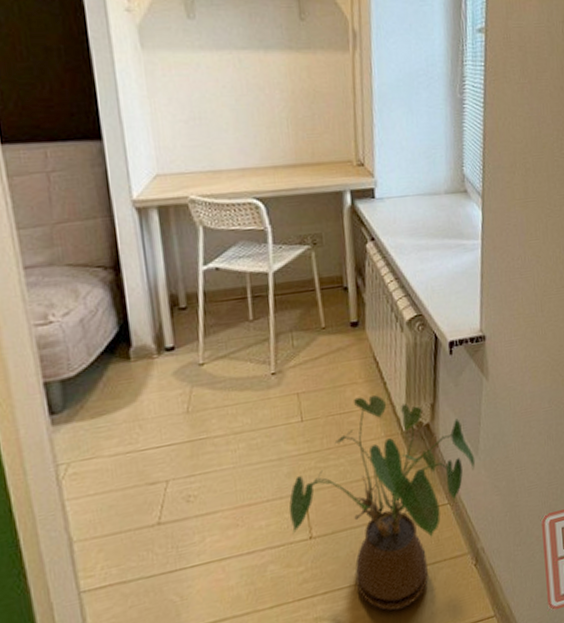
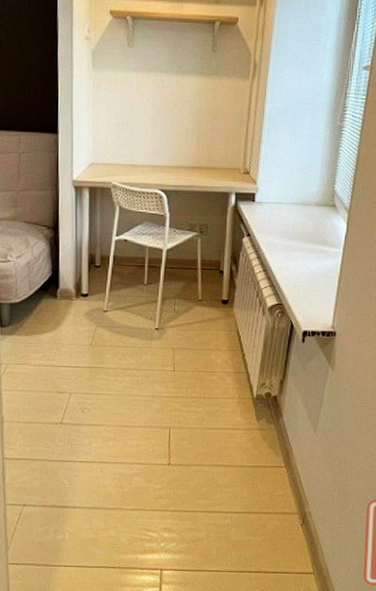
house plant: present [288,395,476,611] -> none [155,361,313,542]

